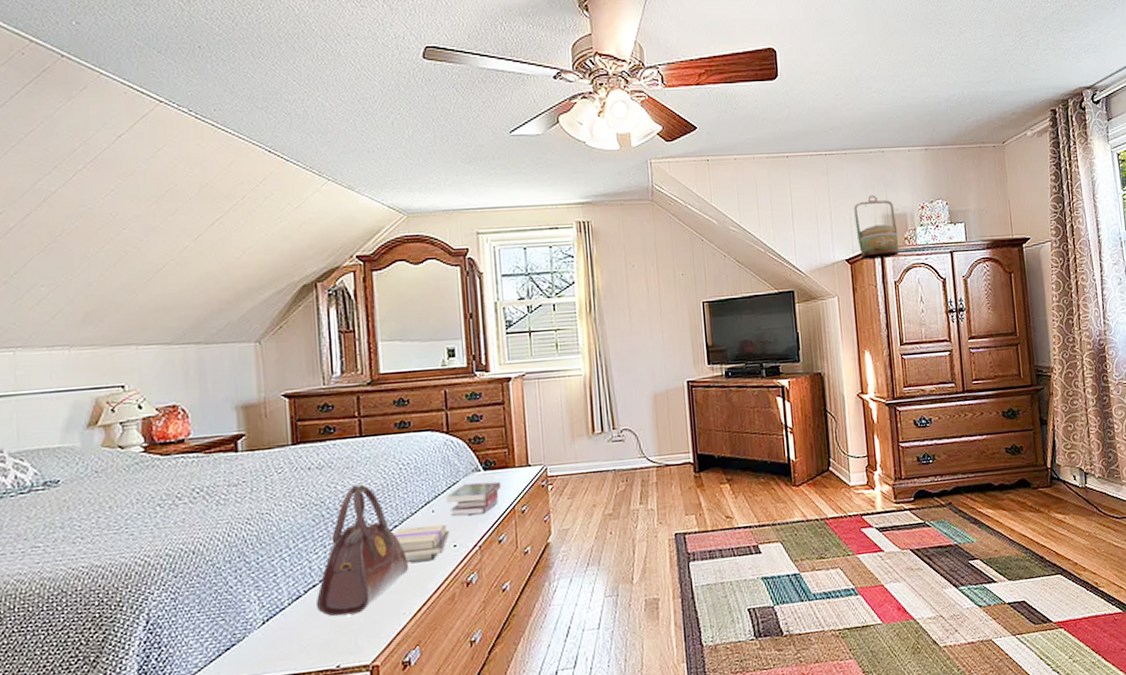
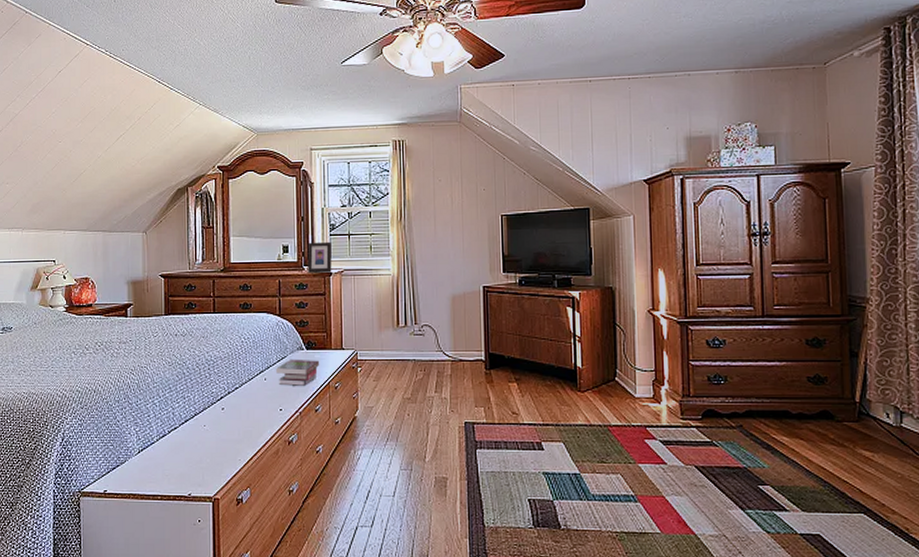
handbag: present [315,484,408,617] -> none [176,351,244,455]
books: present [393,523,449,563] -> none [235,390,277,420]
picture frame: none [478,341,511,380] -> present [307,241,333,273]
decorative basket: present [854,195,900,261] -> none [655,117,701,181]

